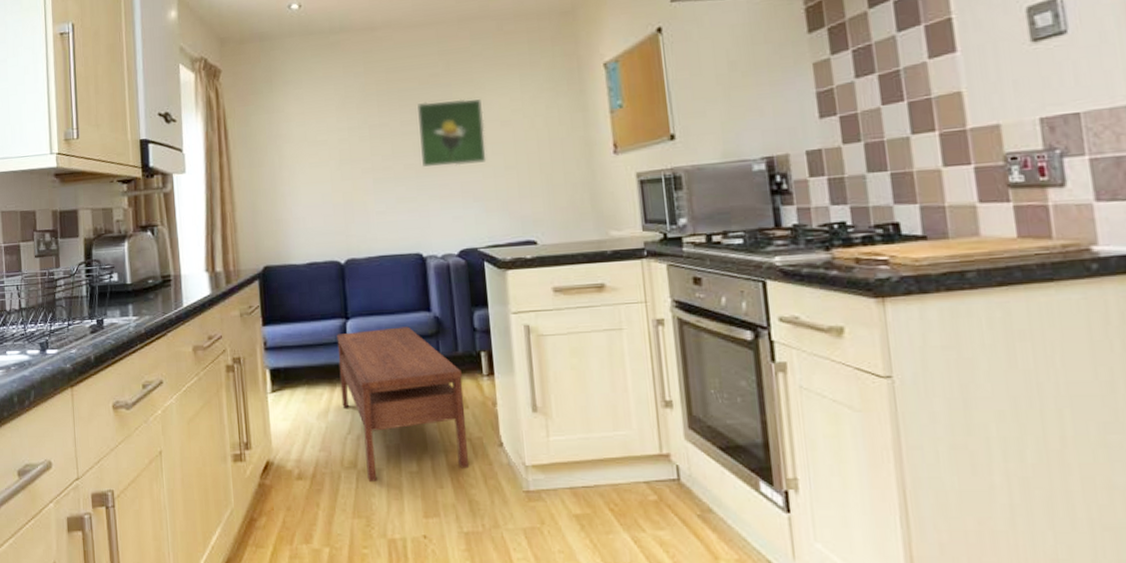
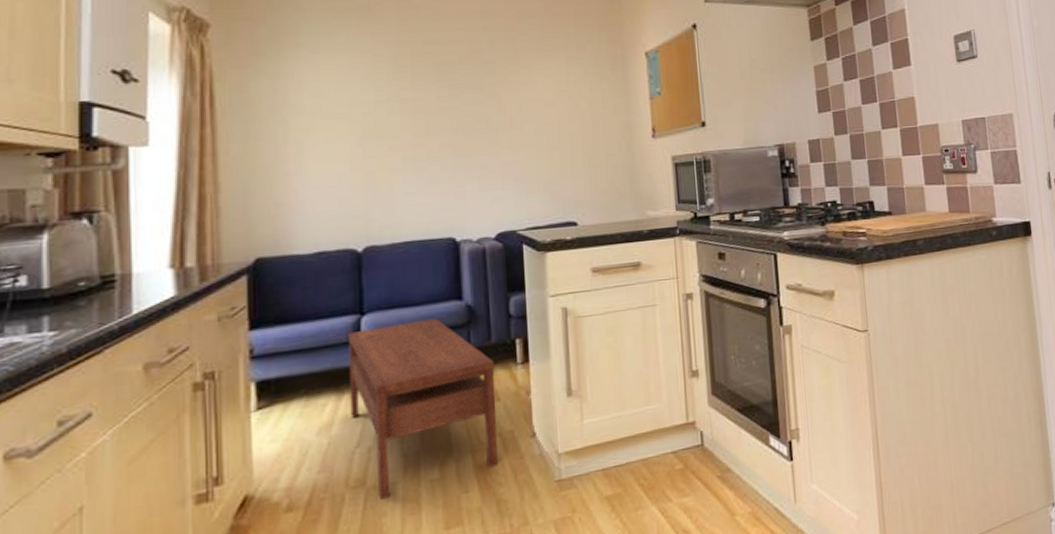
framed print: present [417,98,487,168] -> none [457,77,529,147]

